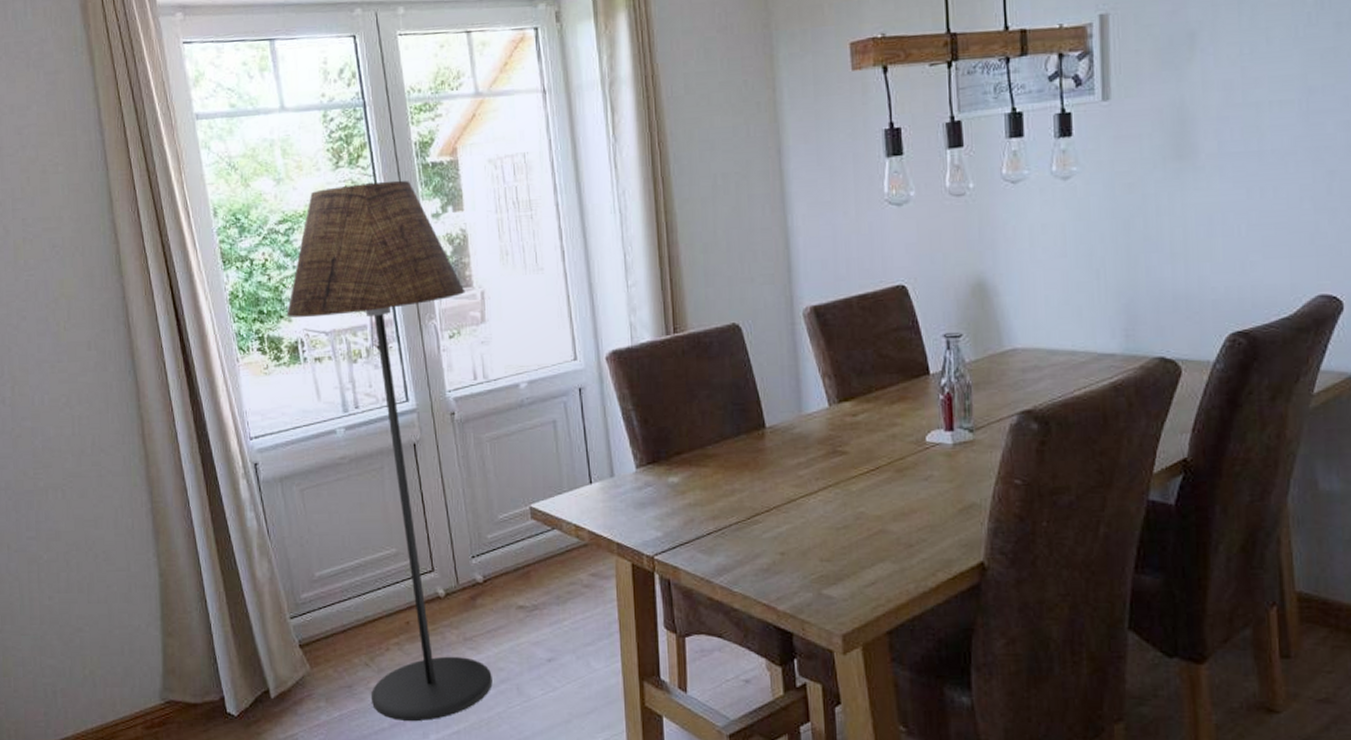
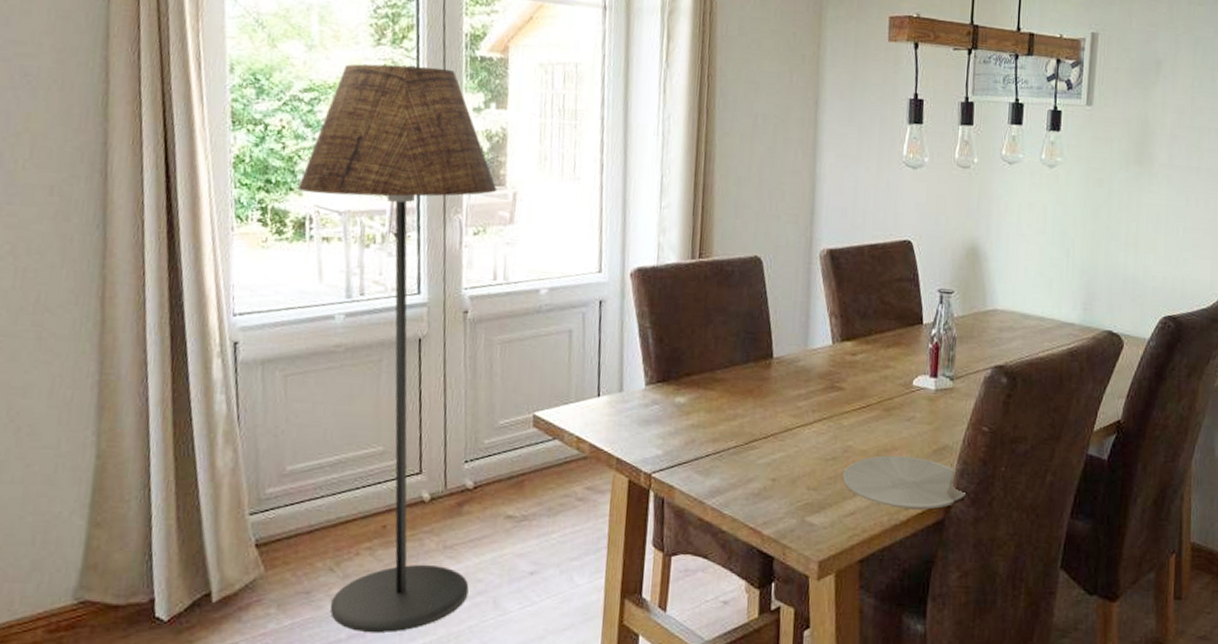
plate: none [858,519,1007,575] -> present [843,455,970,510]

